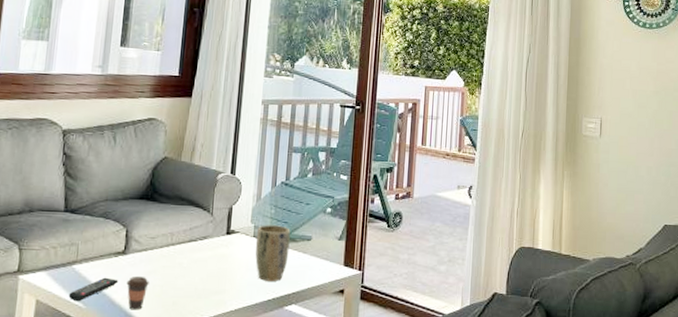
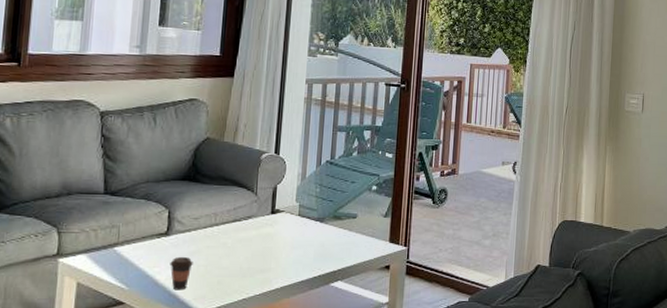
remote control: present [68,277,119,302] -> none [110,258,162,284]
plant pot: present [255,225,291,281] -> none [300,203,336,259]

